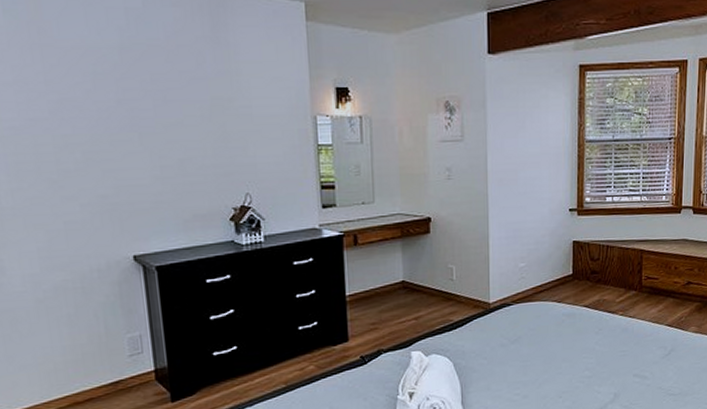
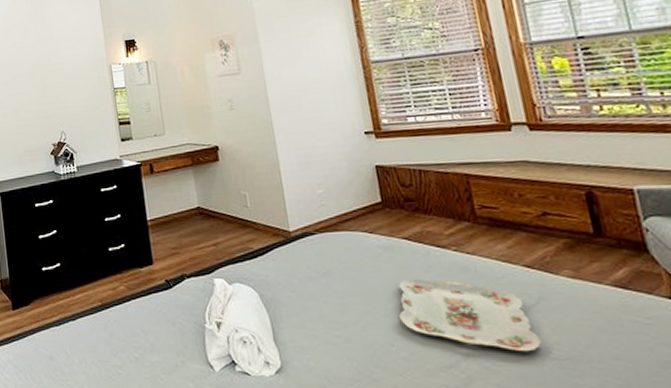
serving tray: none [570,339,665,392] -> present [398,278,542,352]

